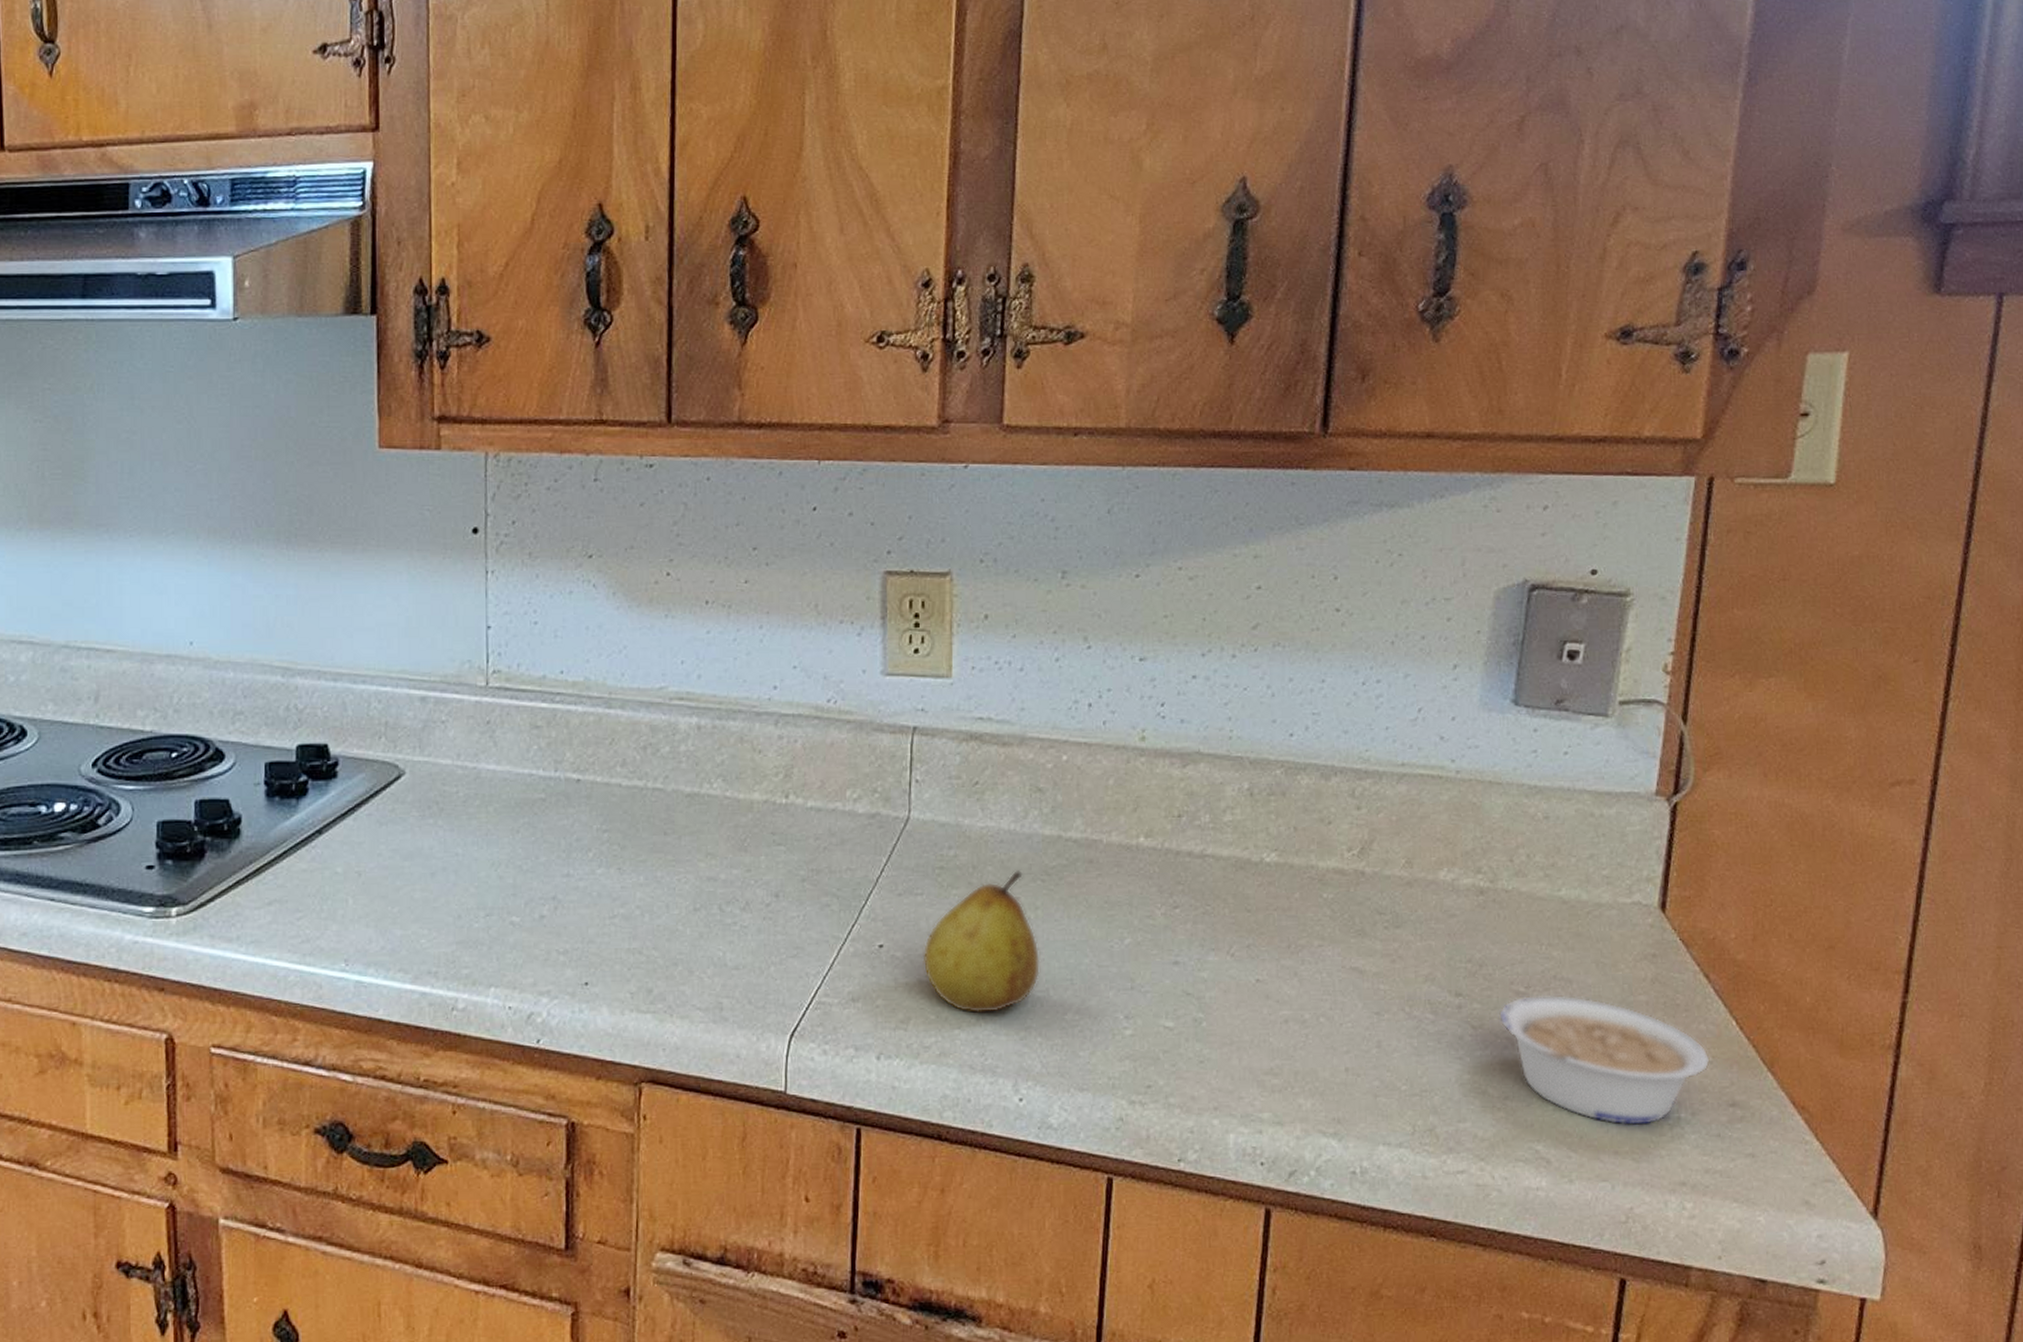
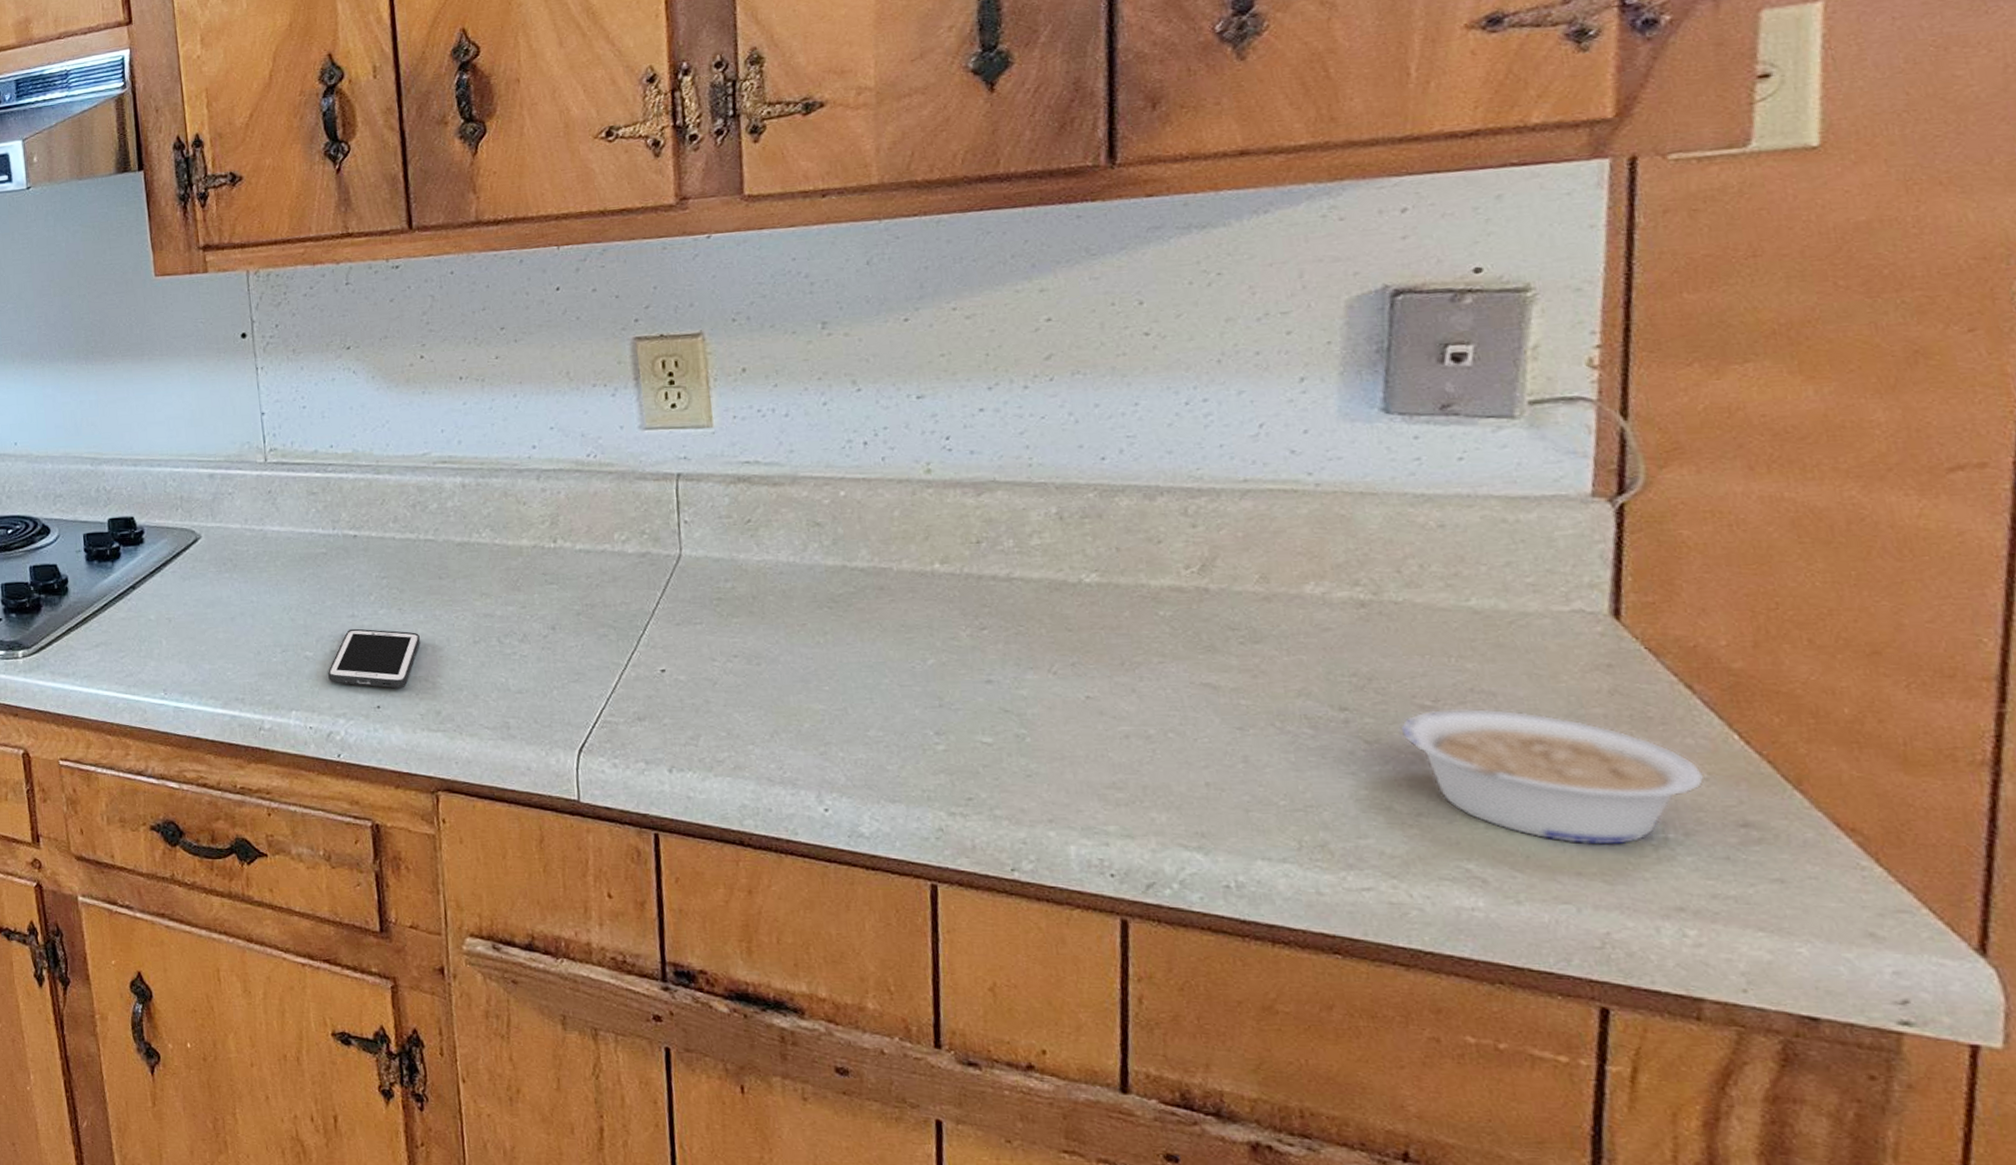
cell phone: none [535,890,638,962] -> present [328,628,420,689]
fruit: present [922,869,1041,1014] -> none [707,598,836,731]

